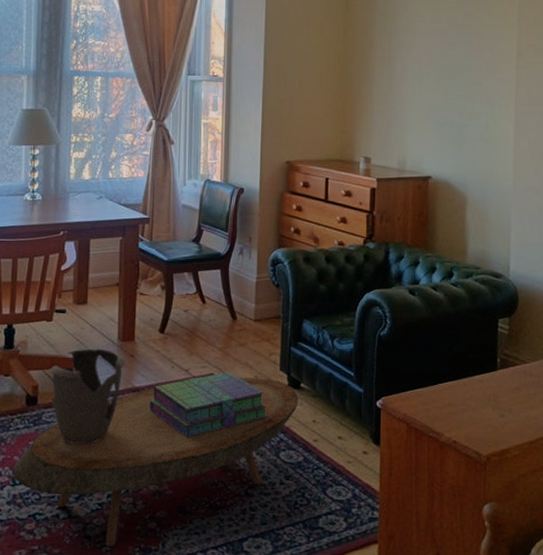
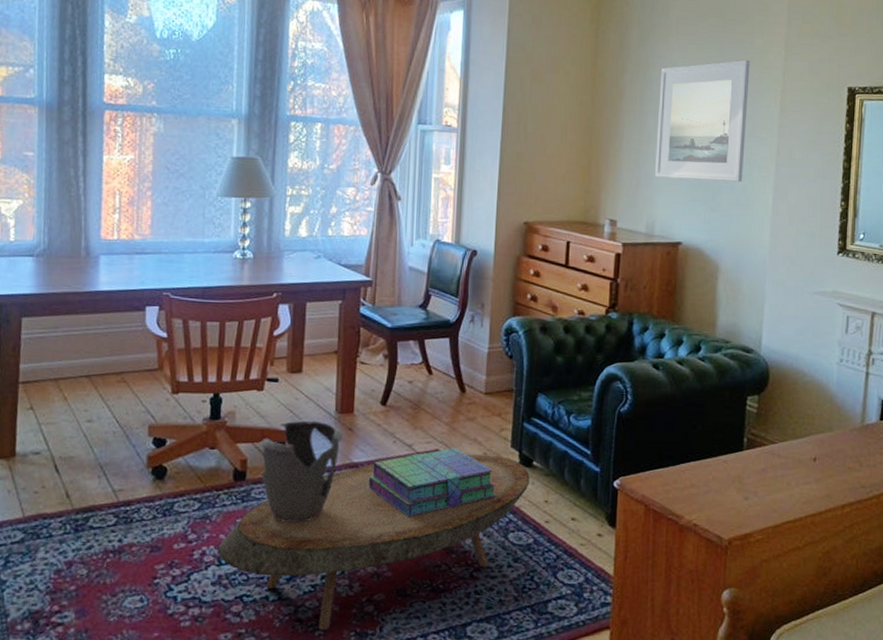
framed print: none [404,8,488,120] -> present [655,59,750,182]

